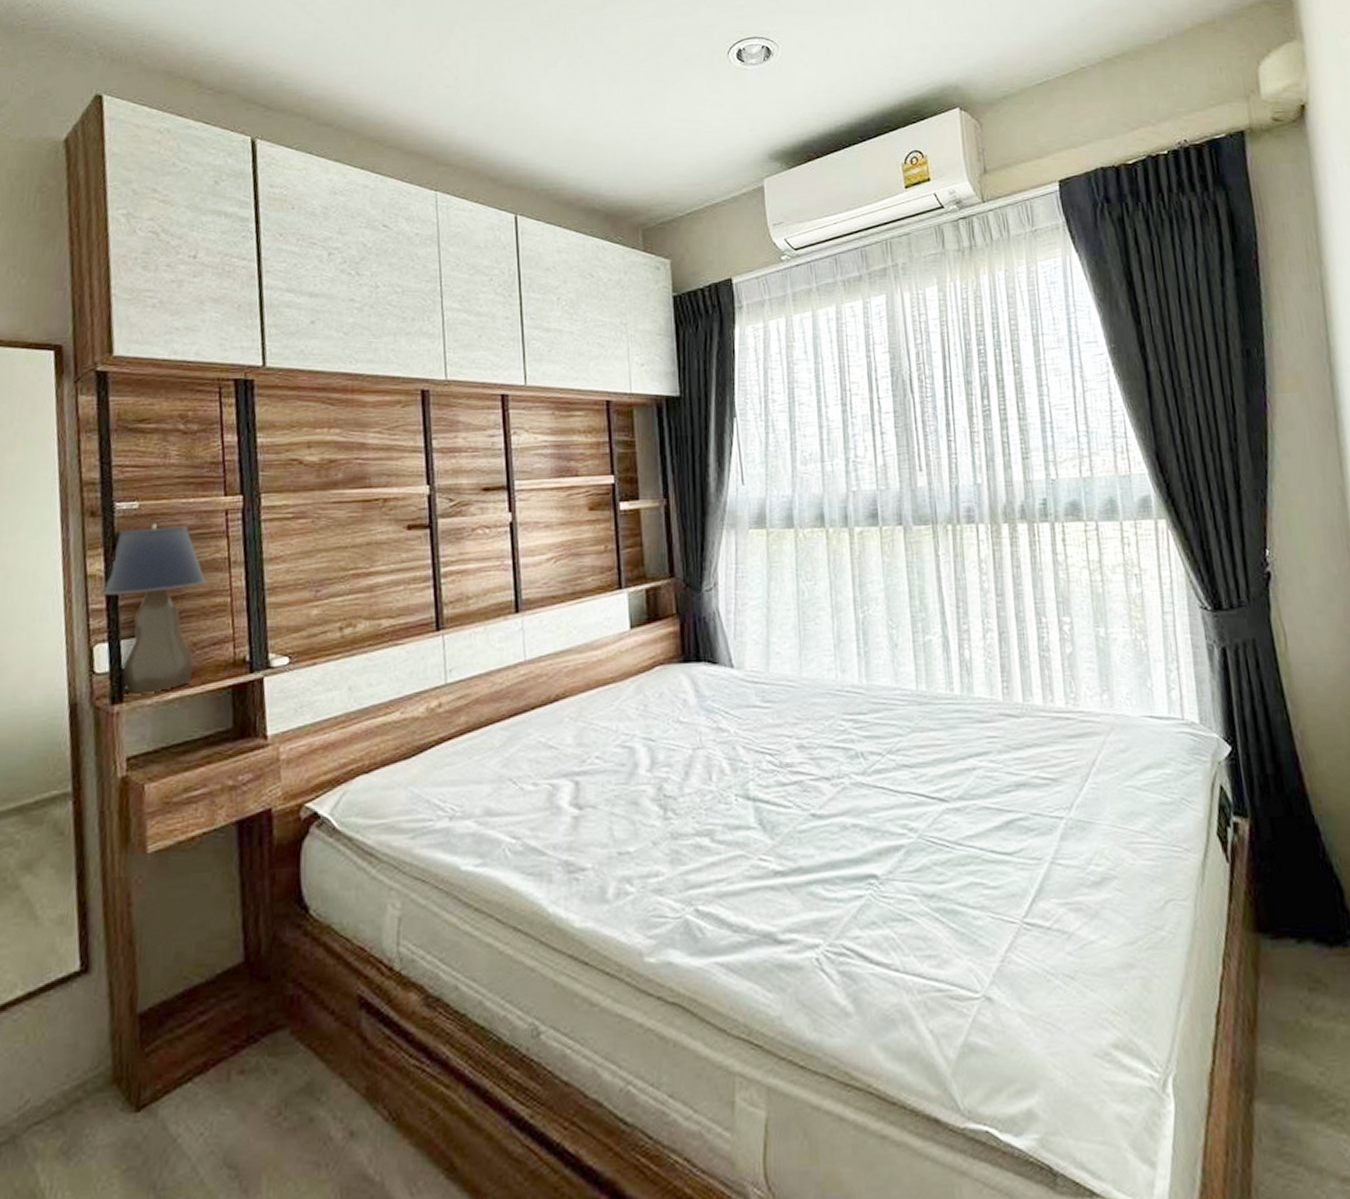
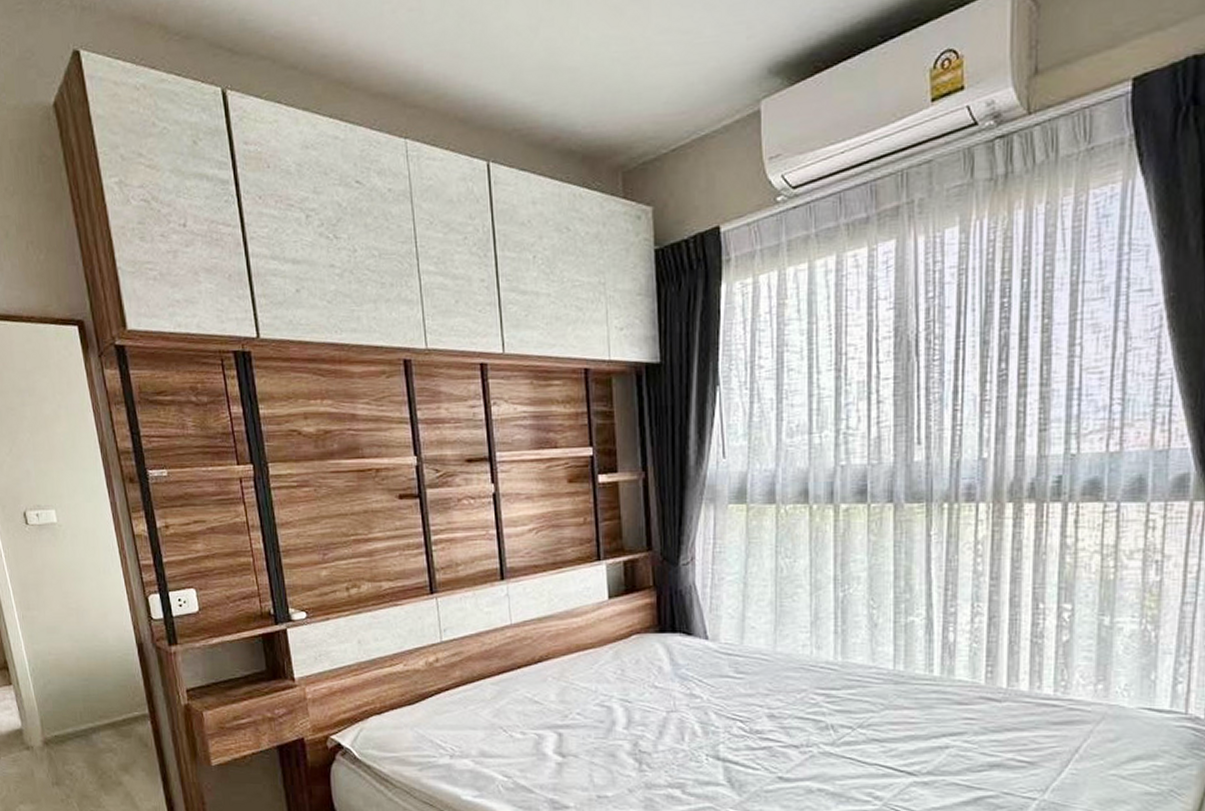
table lamp: present [101,523,208,694] -> none [148,489,232,638]

